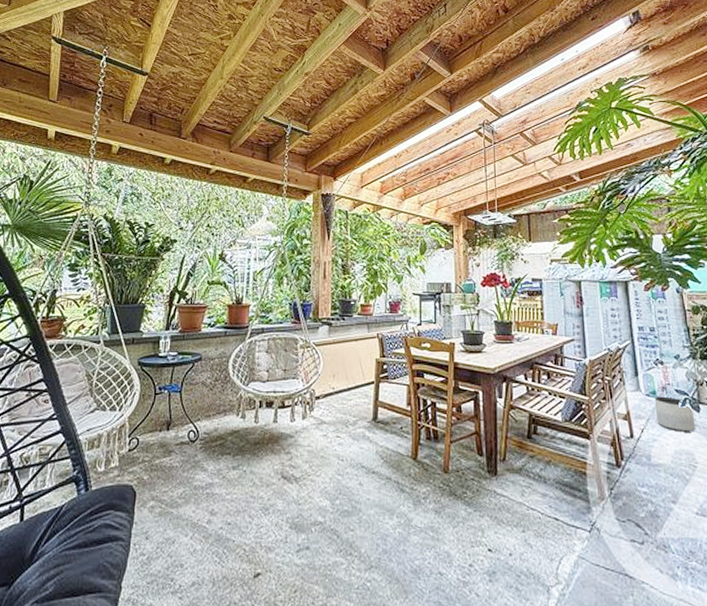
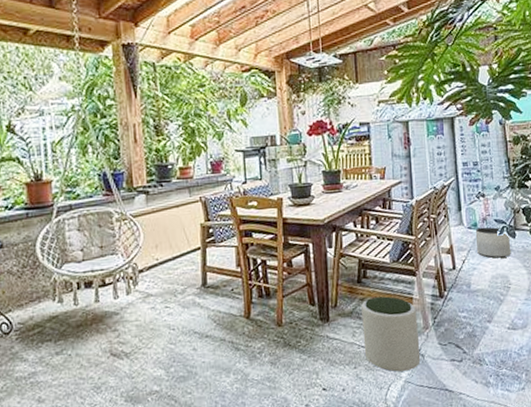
plant pot: none [531,456,596,544] -> present [361,296,421,372]

